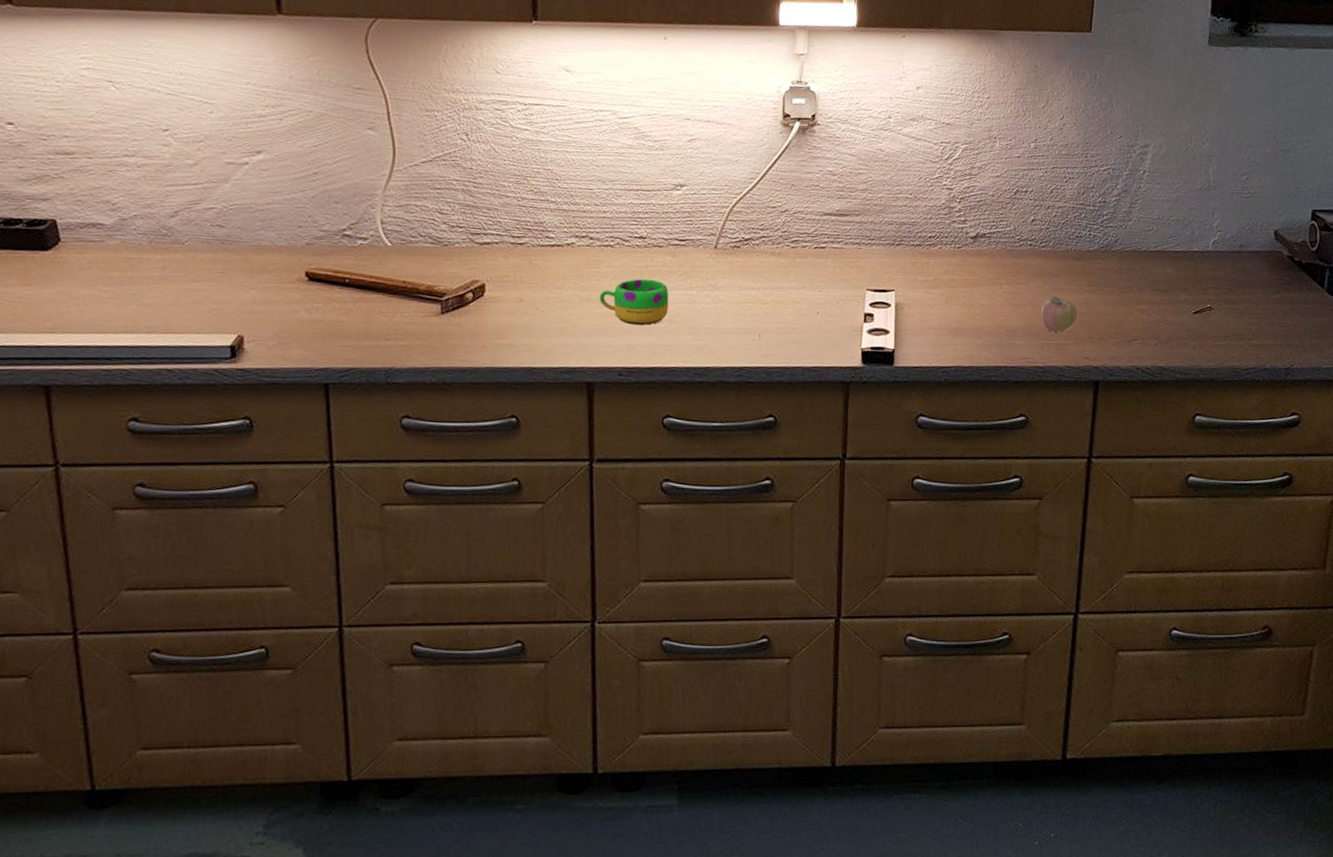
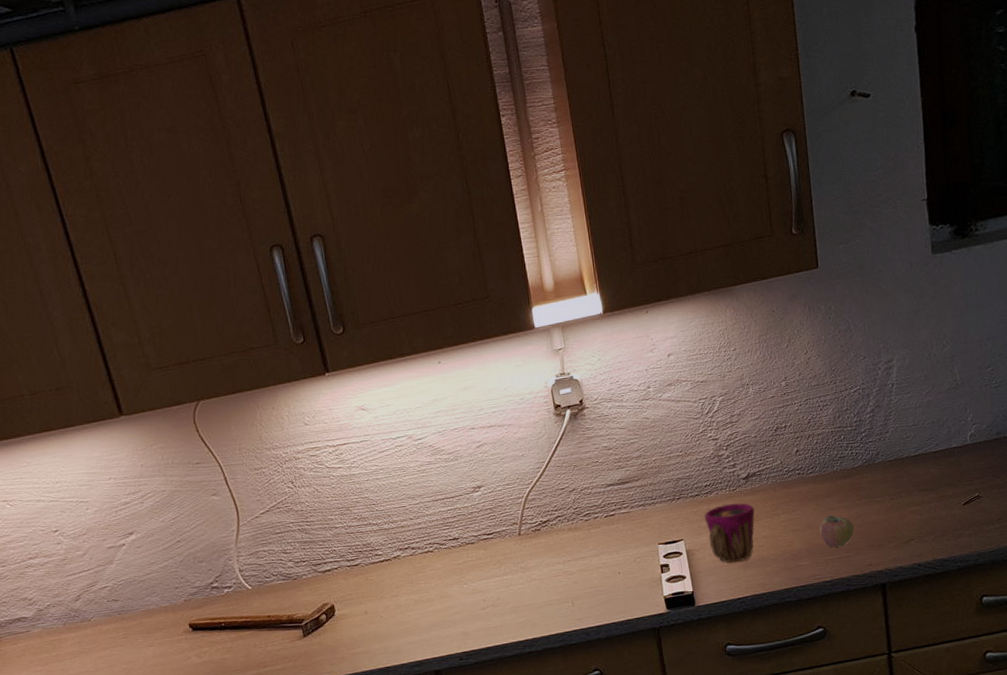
mug: present [599,278,669,325] -> none [430,572,490,615]
cup: none [922,261,977,327] -> present [704,503,755,563]

